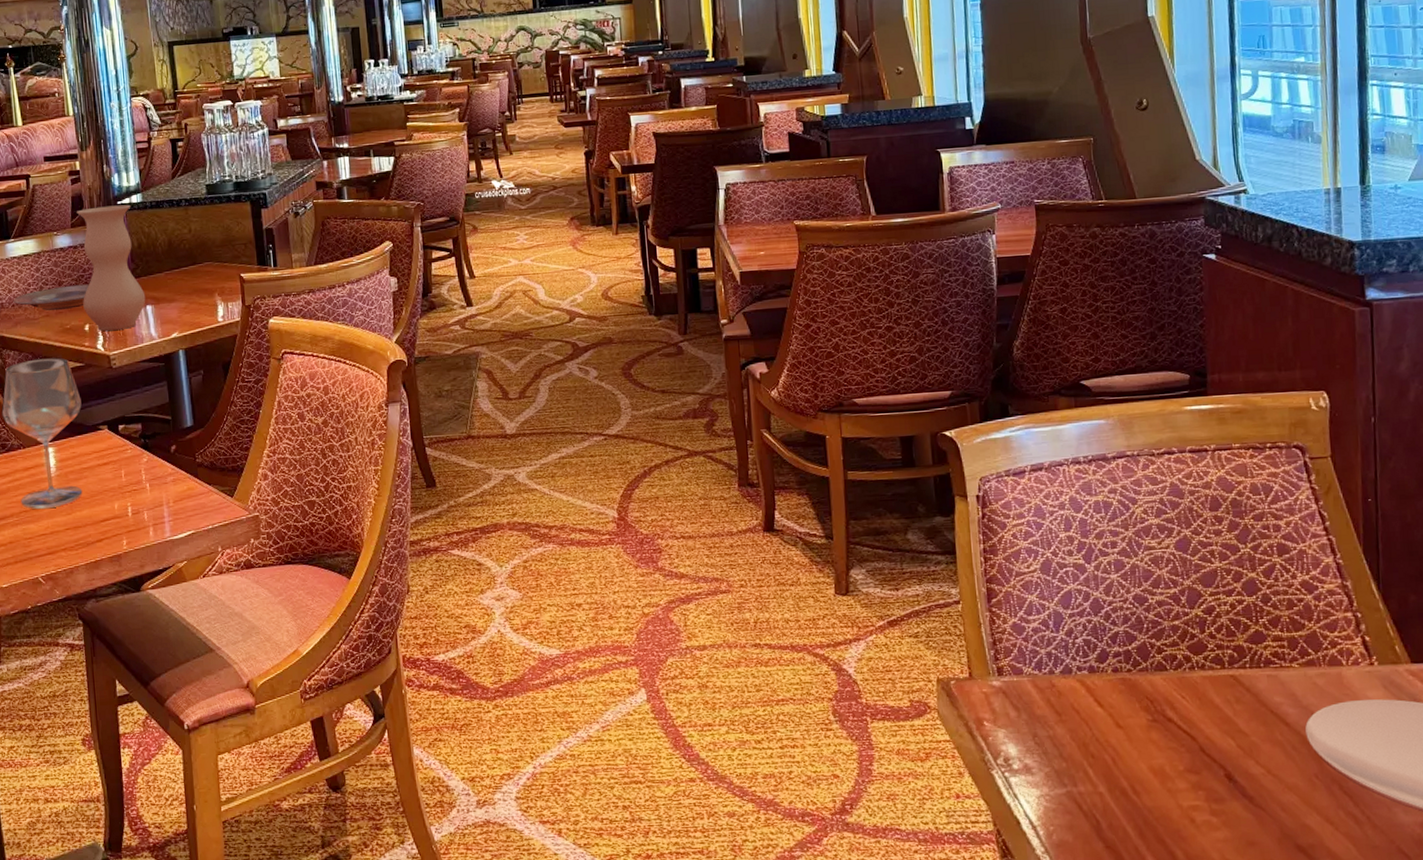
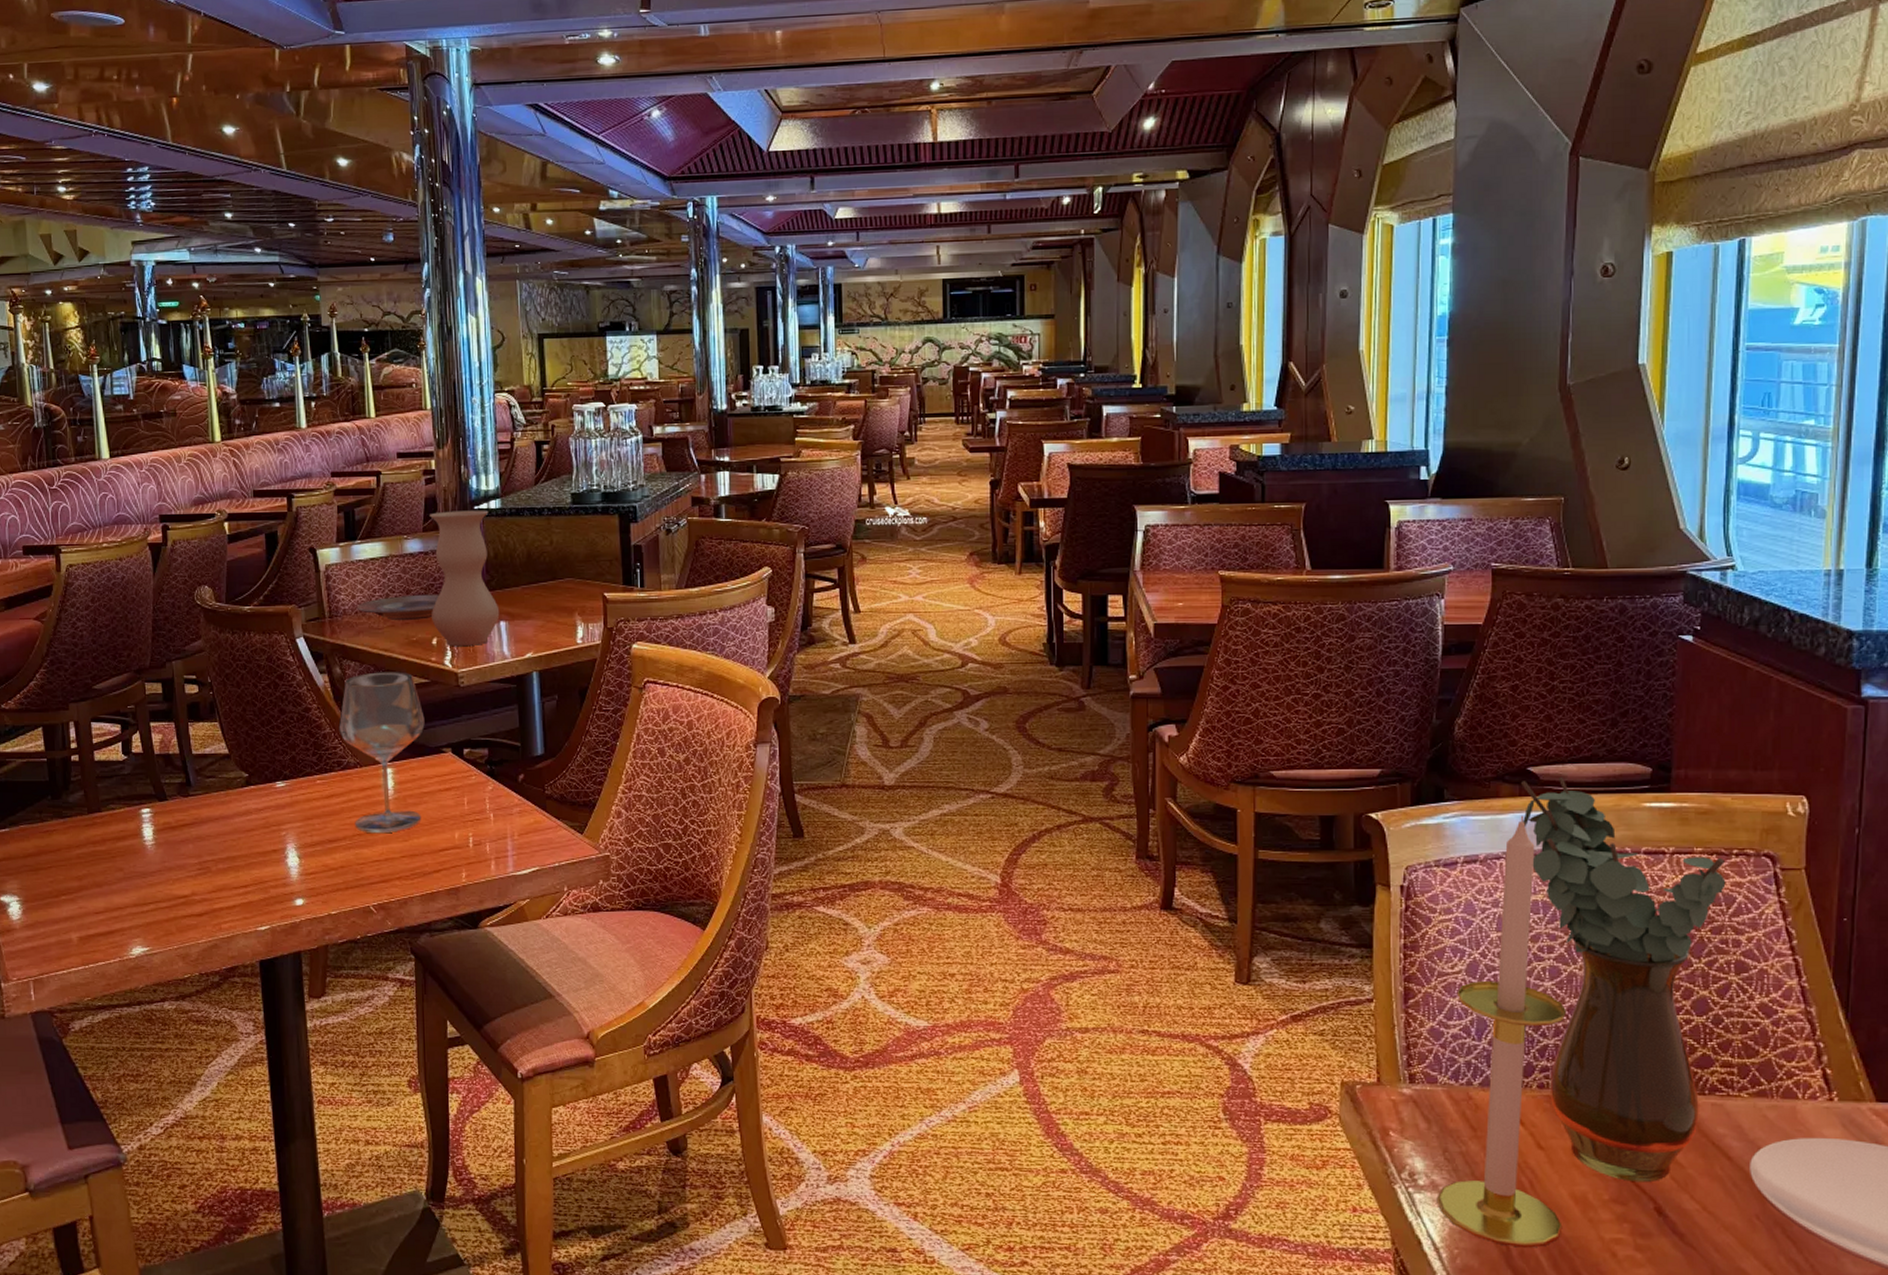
candle: none [1030,424,1145,821] -> present [1437,815,1567,1248]
vase: none [1075,387,1263,752] -> present [1520,776,1726,1181]

